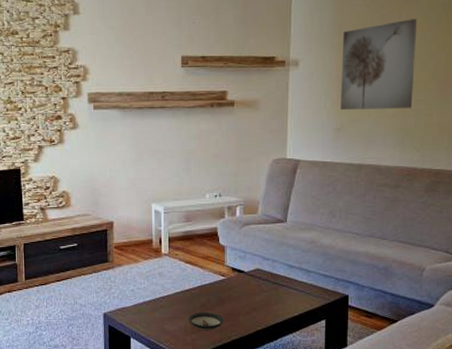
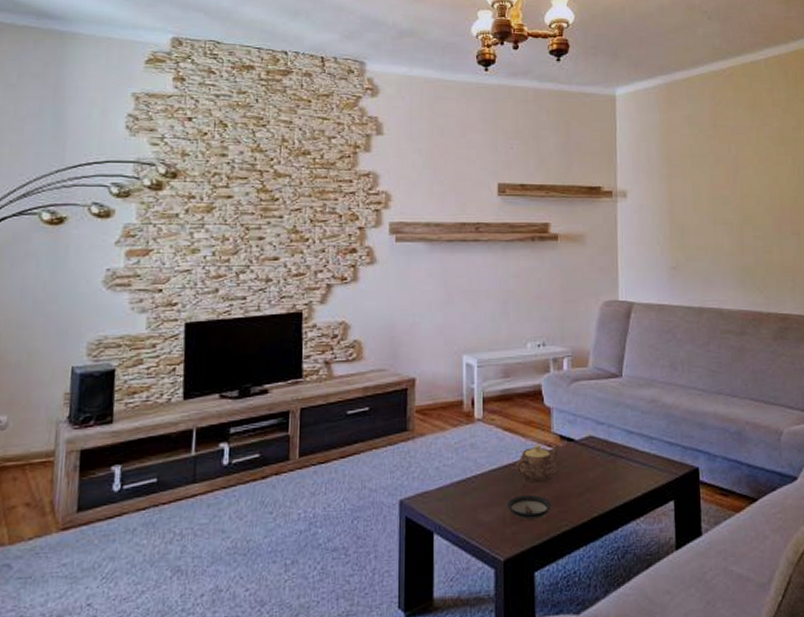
teapot: none [195,274,232,304] -> present [515,444,560,483]
wall art: present [341,18,418,109] -> none [672,150,751,246]

